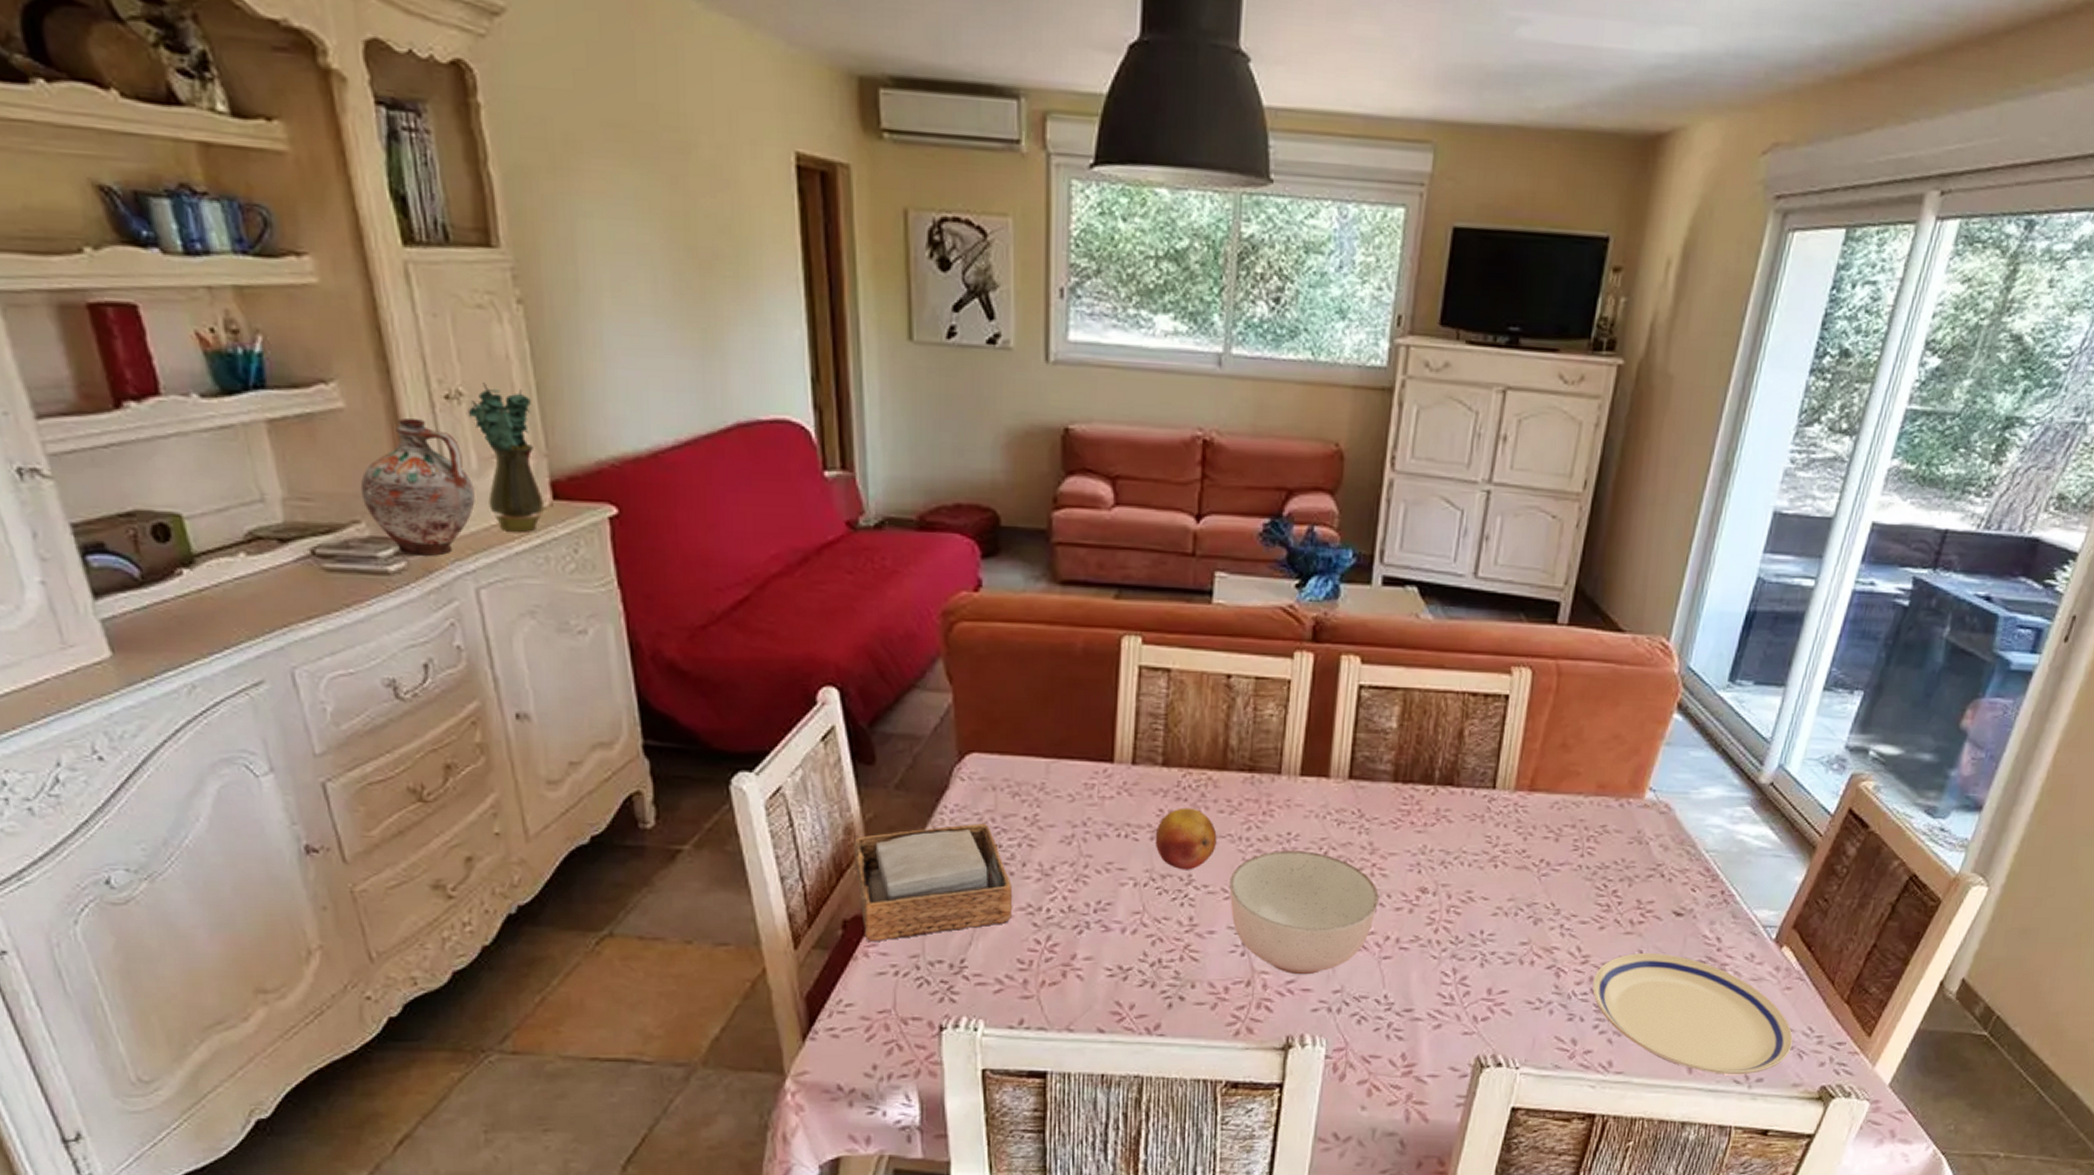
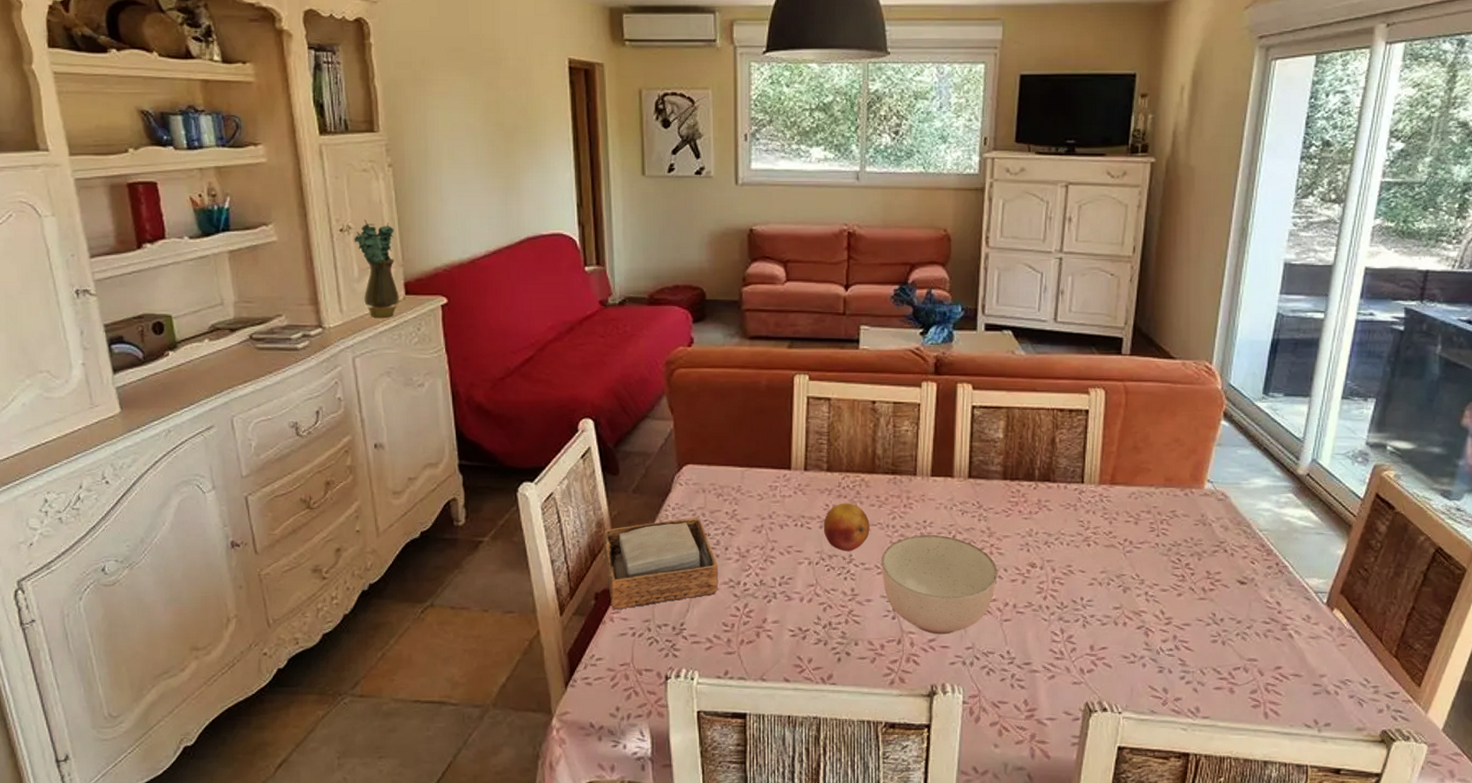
ceramic jug: present [360,418,475,557] -> none [283,246,355,337]
plate: present [1592,953,1793,1075] -> none [1177,616,1352,720]

